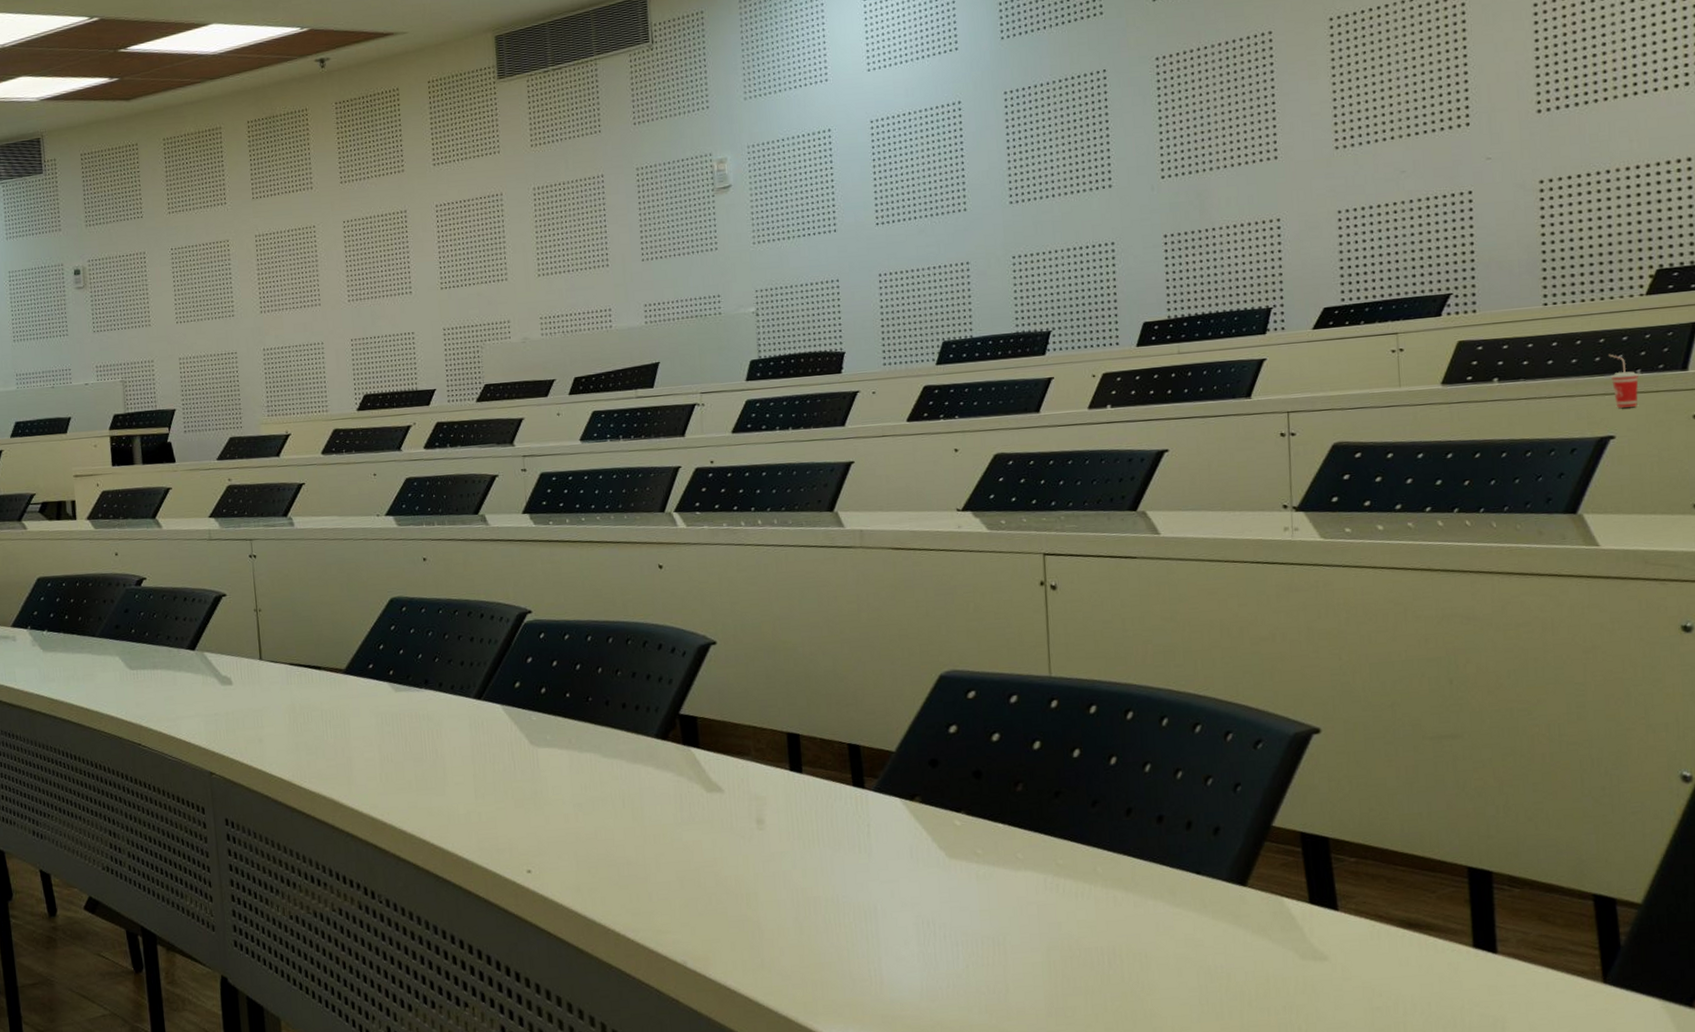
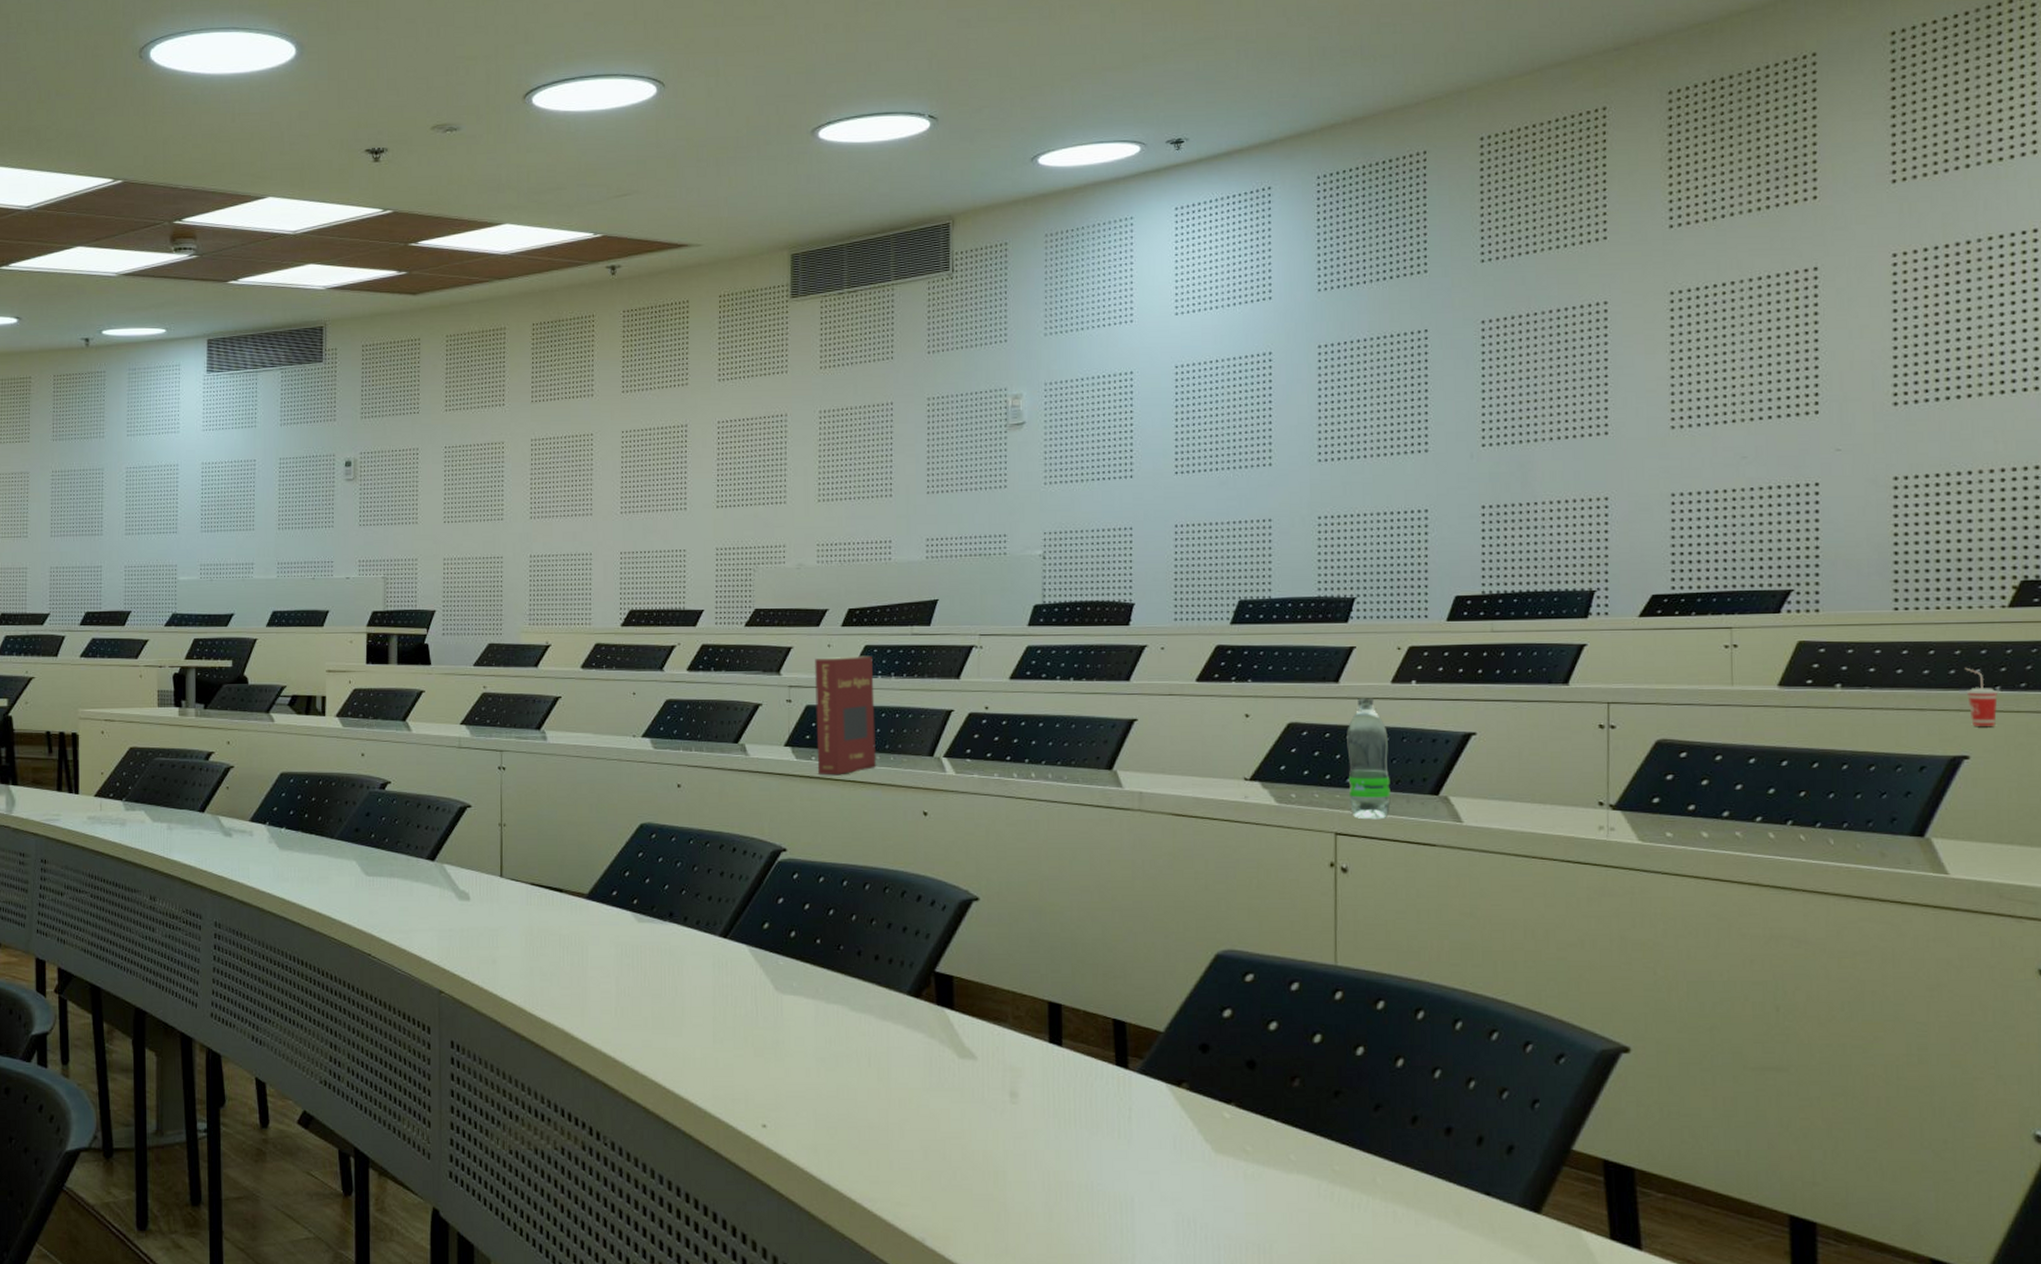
book: none [545,420,612,538] -> present [814,655,877,776]
bottle: none [1049,424,1093,539] -> present [1347,698,1391,820]

